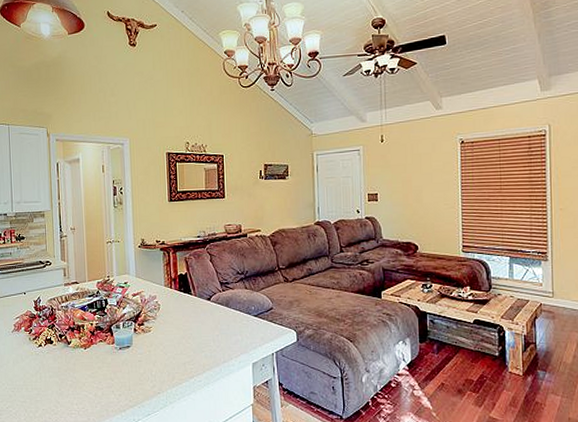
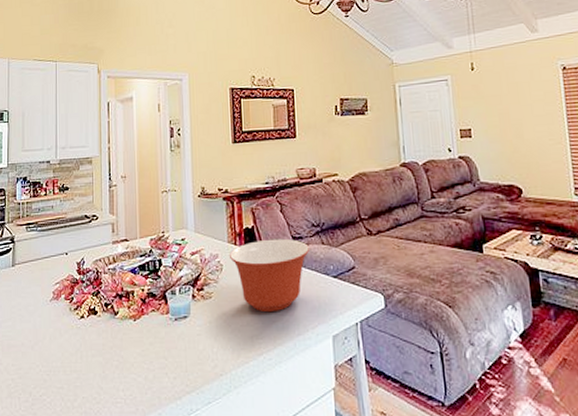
mixing bowl: none [166,283,235,344] -> present [230,238,310,313]

